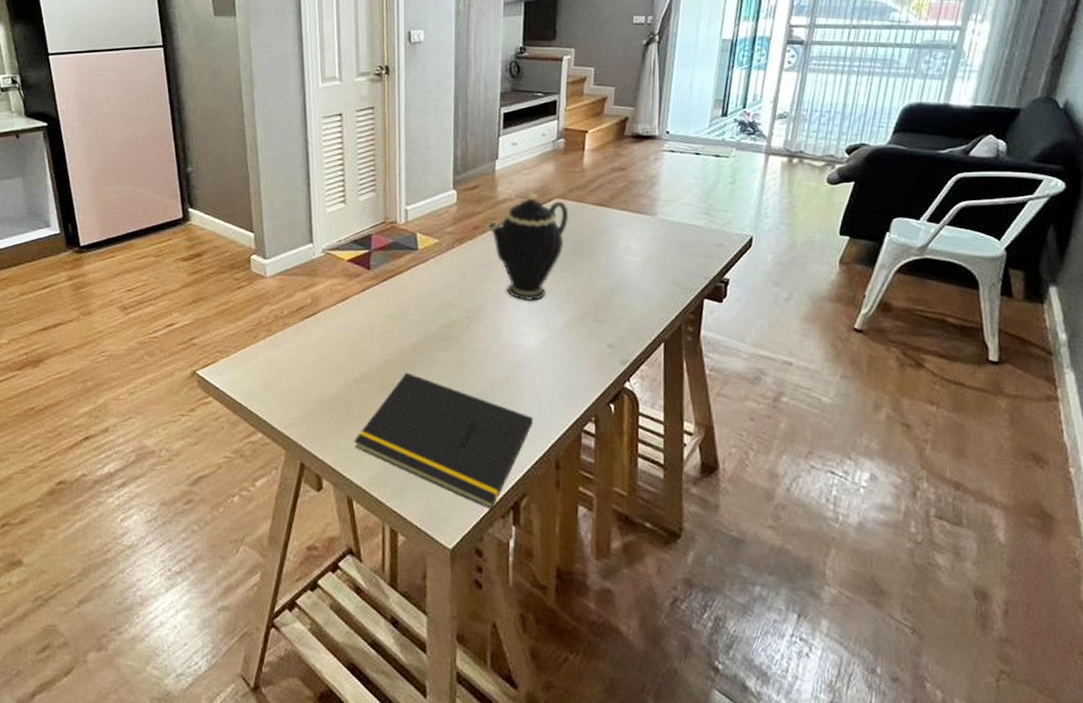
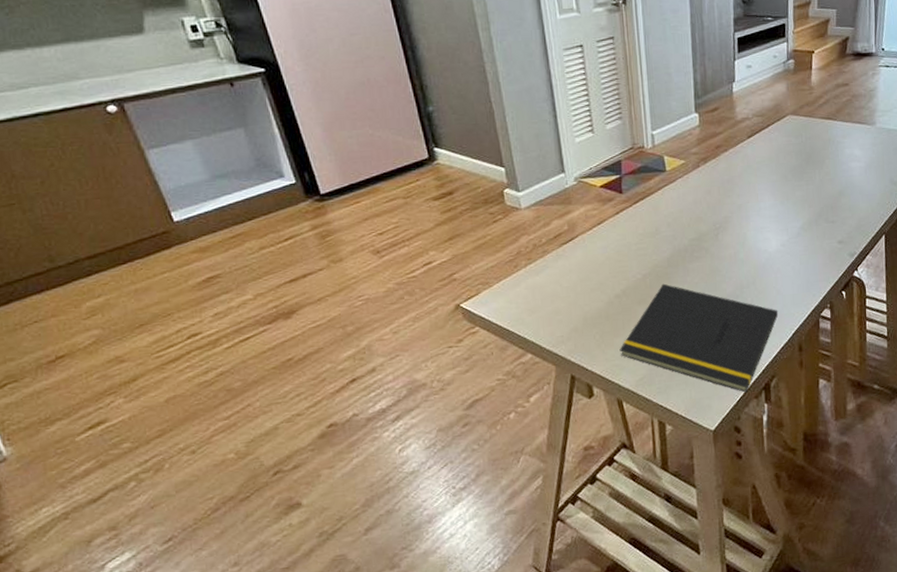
teapot: present [485,192,569,302] -> none [727,110,801,210]

